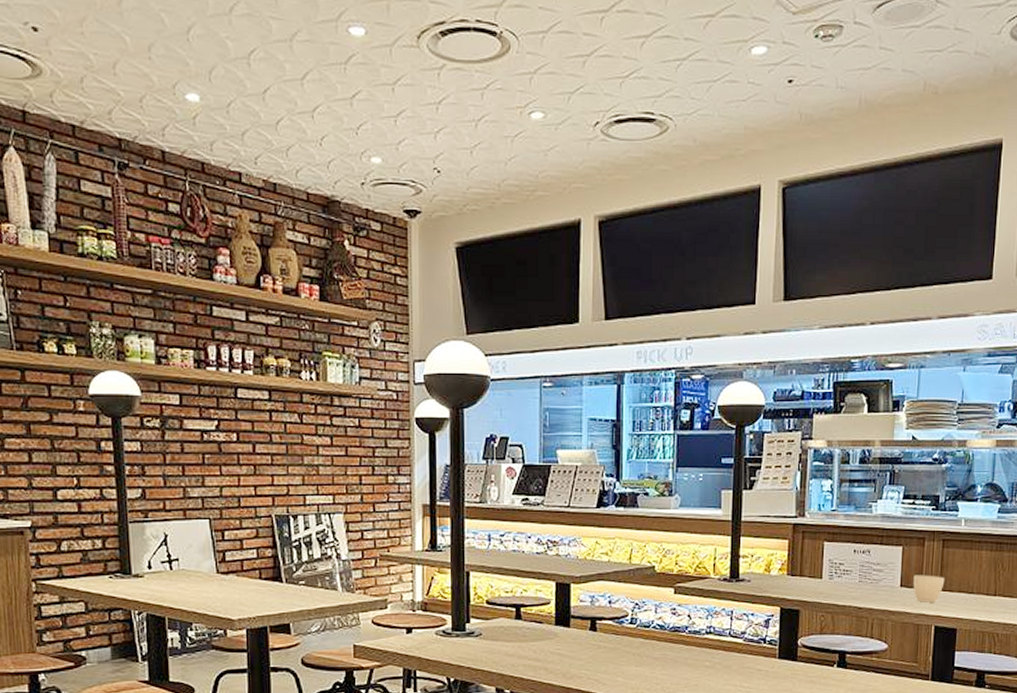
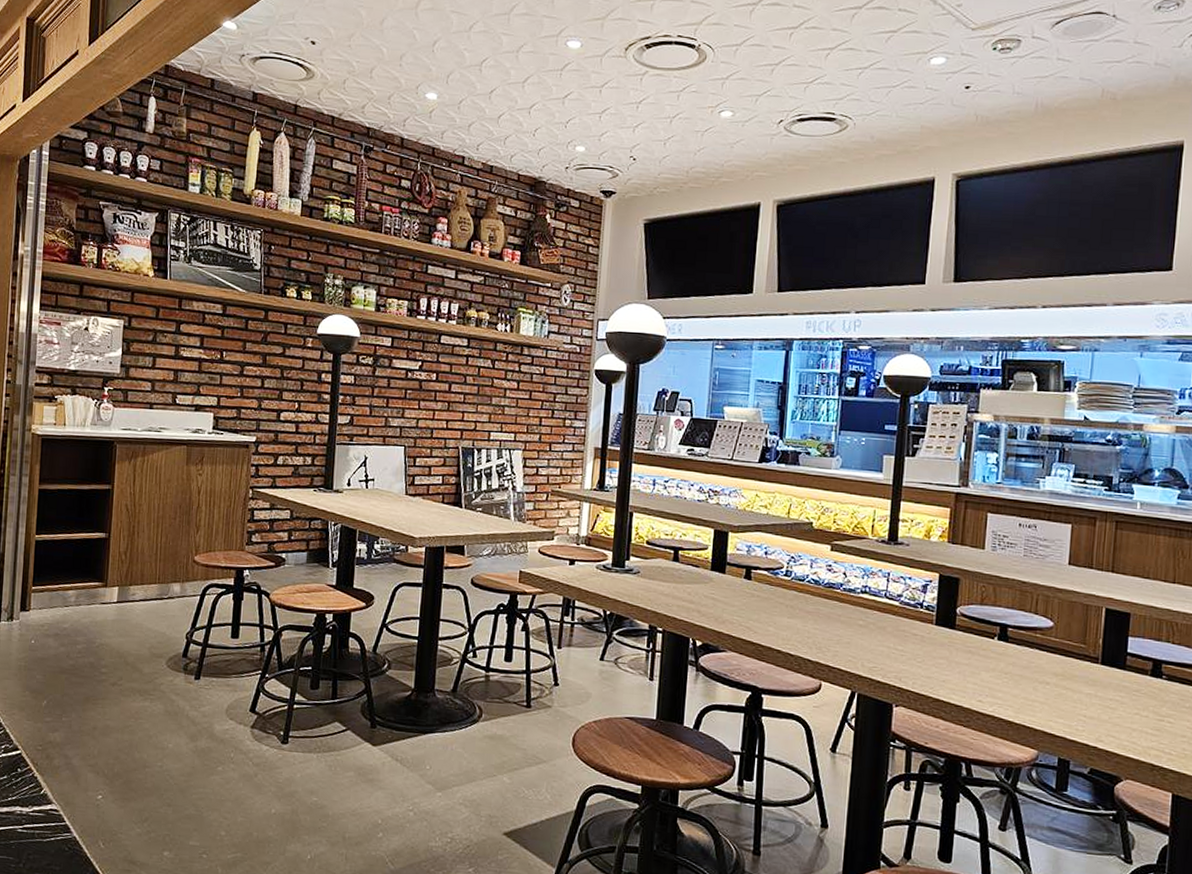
cup: present [913,575,945,602] -> none [1082,554,1118,584]

